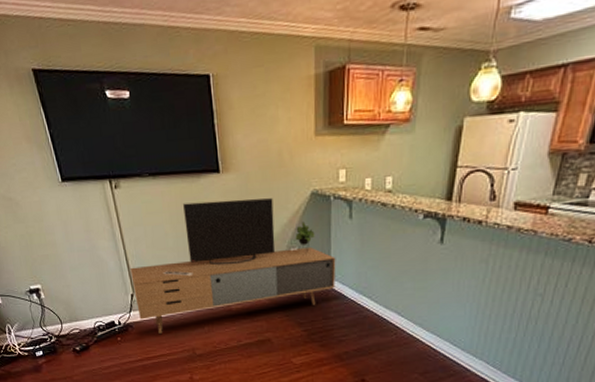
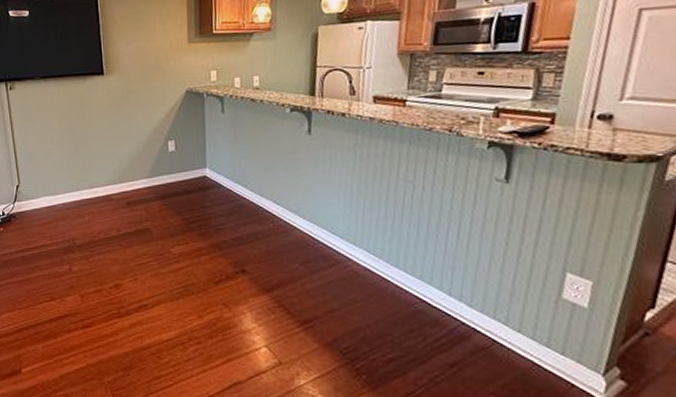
media console: present [130,198,336,334] -> none [18,96,212,224]

